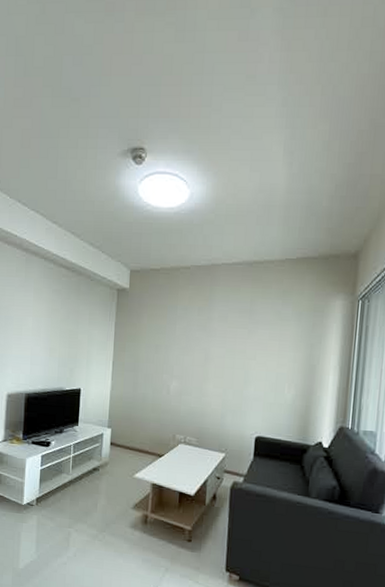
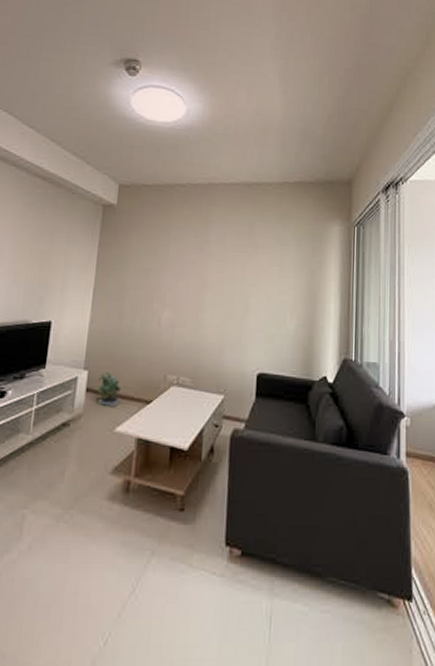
potted plant: none [119,430,138,459] -> present [97,372,121,408]

